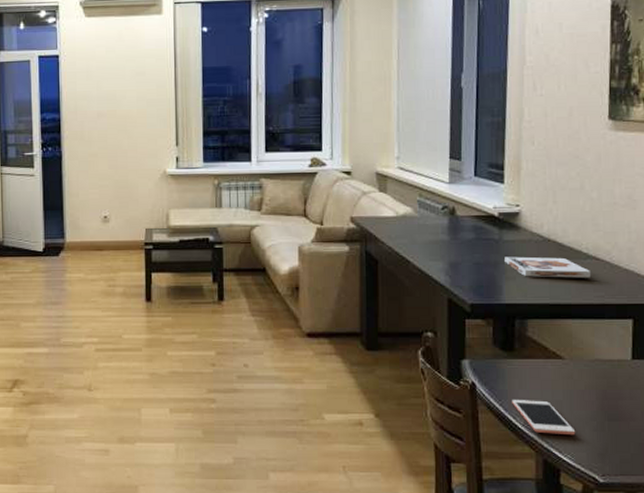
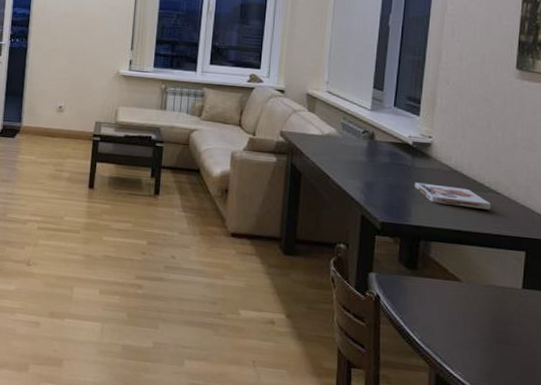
cell phone: present [512,399,576,436] -> none [411,314,467,354]

